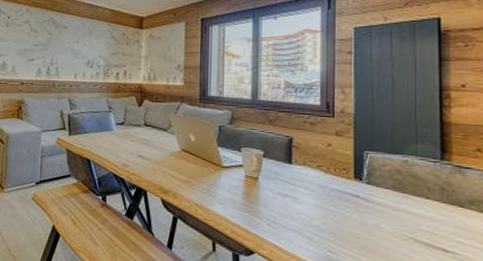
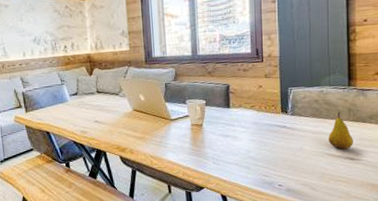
fruit: none [414,190,447,237] -> present [328,112,353,149]

